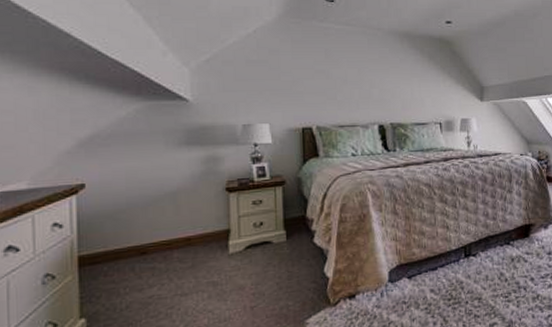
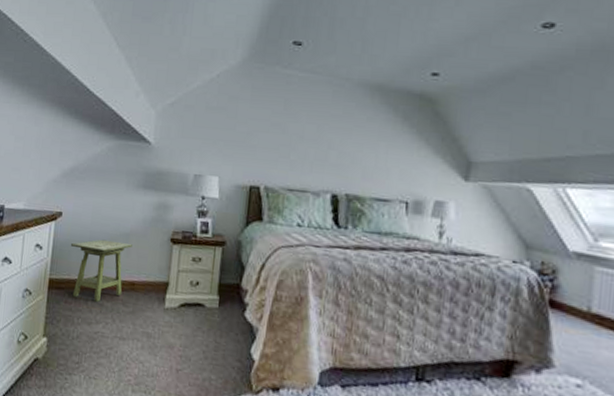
side table: none [101,201,182,269] -> present [70,239,132,303]

